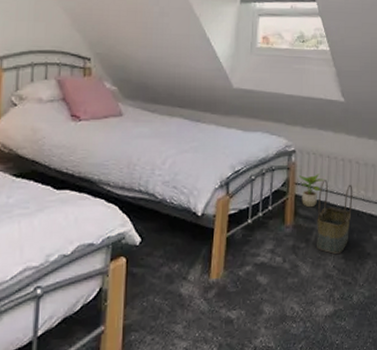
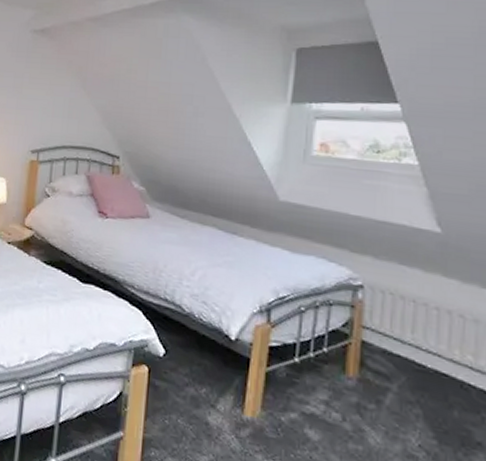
potted plant: present [298,174,324,208] -> none [367,317,407,362]
basket: present [317,179,353,255] -> none [393,328,453,432]

